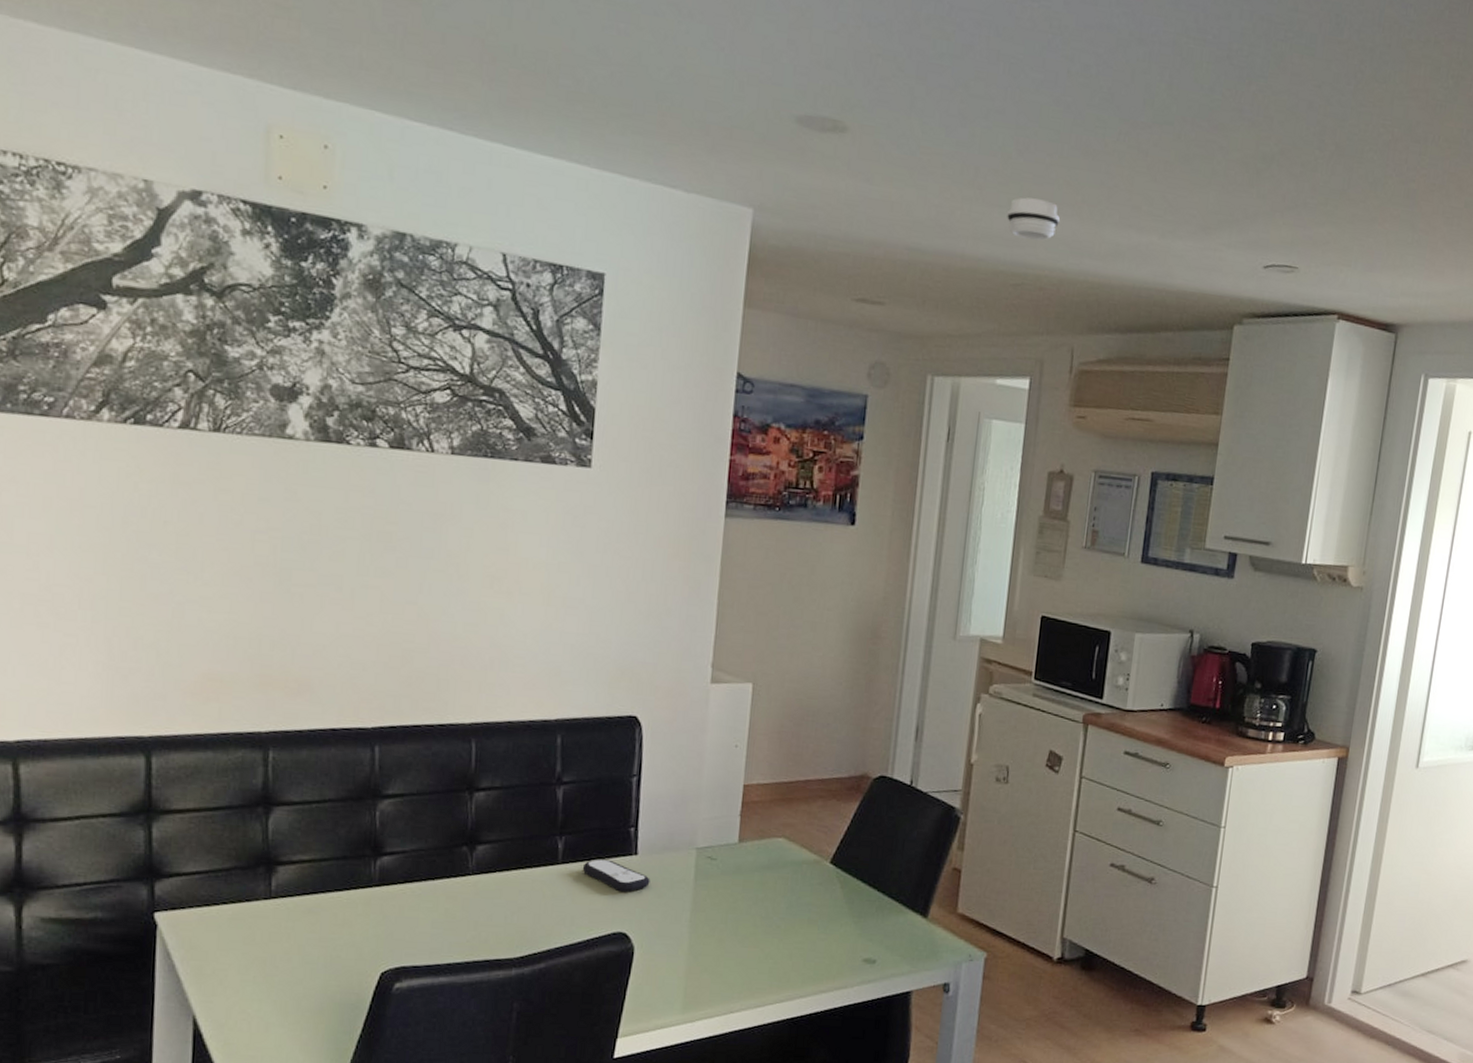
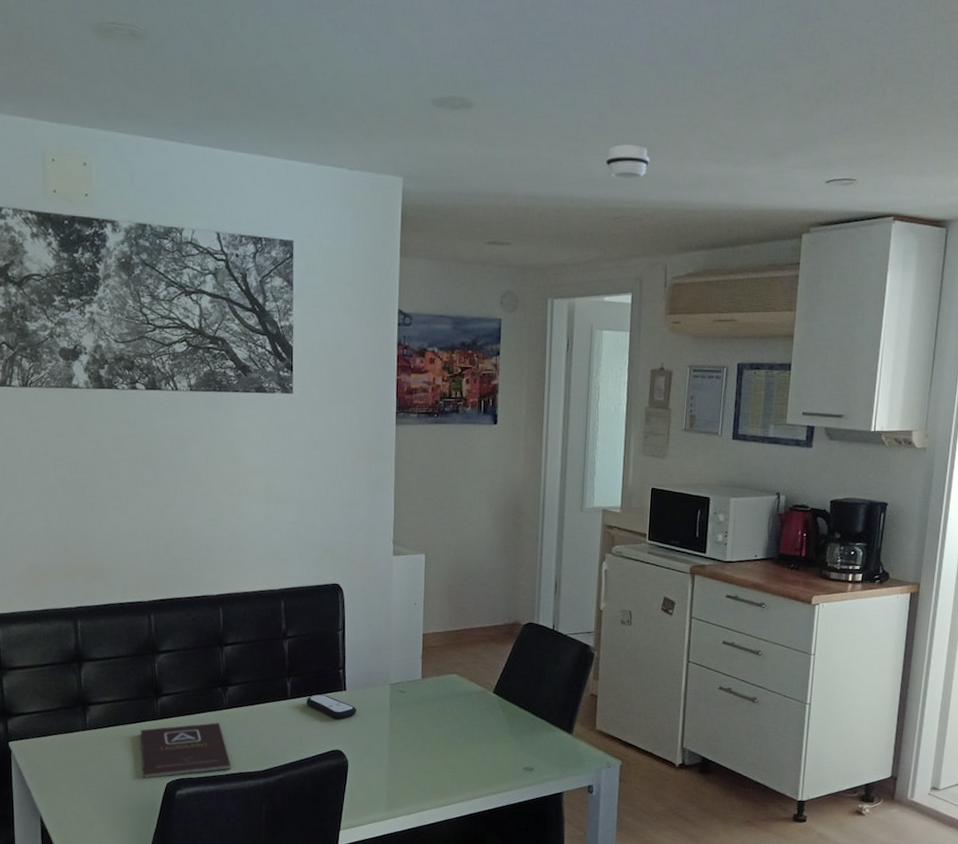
book: none [347,892,474,966] -> present [140,723,231,778]

